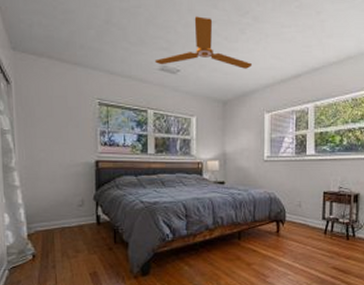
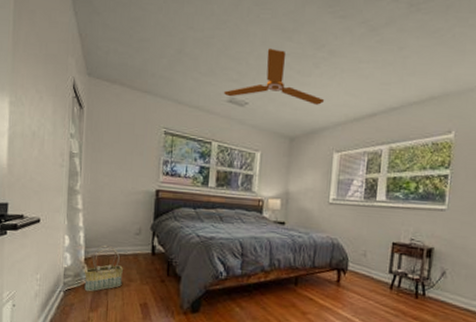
basket: none [28,220,69,268] -> present [84,245,123,292]

